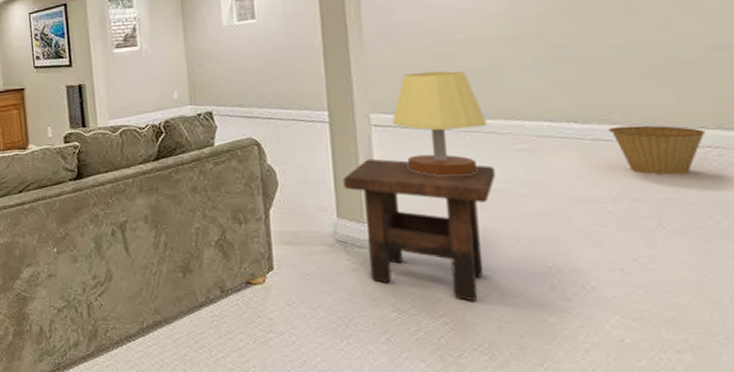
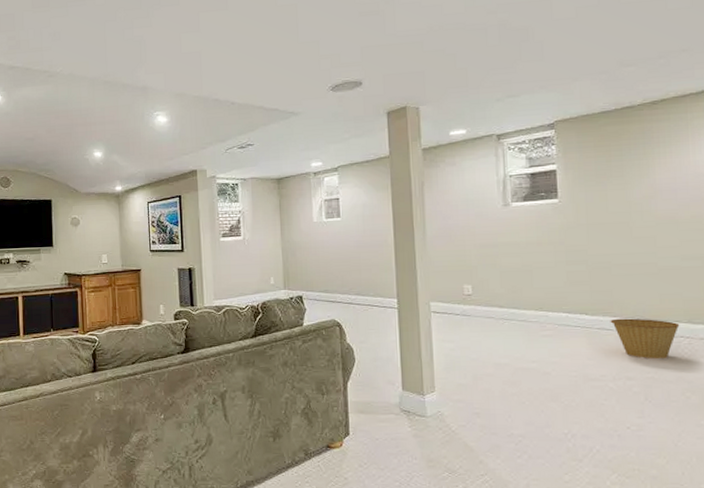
side table: present [342,158,495,302] -> none [407,340,526,463]
table lamp: present [392,71,488,176] -> none [447,268,521,356]

